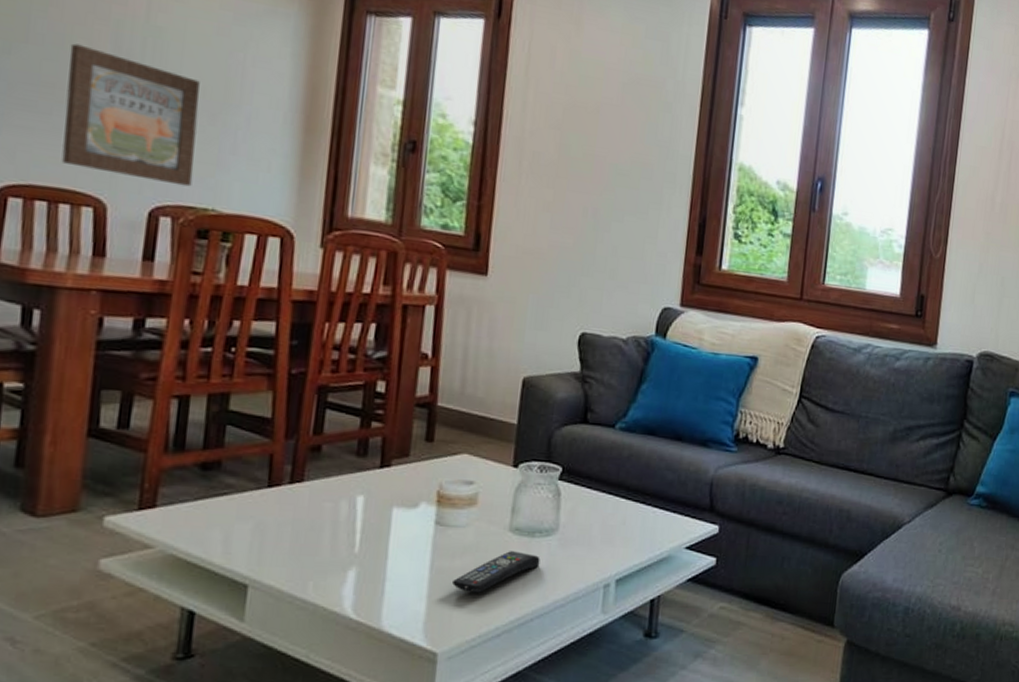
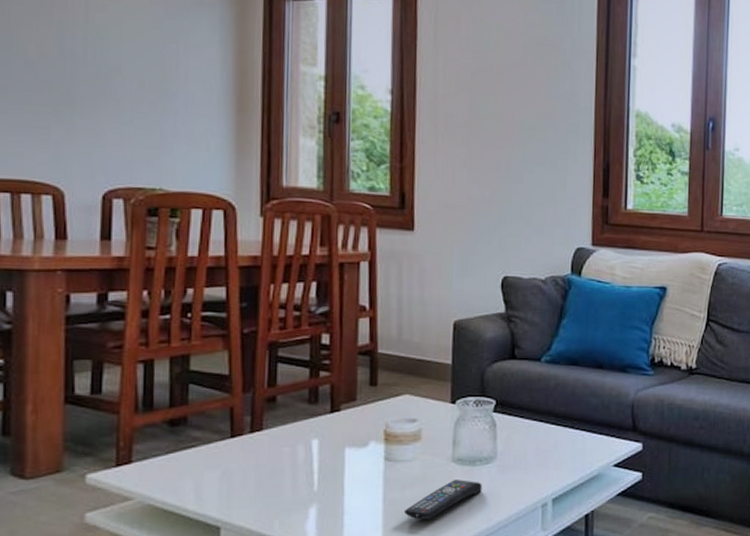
wall art: present [61,43,200,187] -> none [18,46,140,170]

